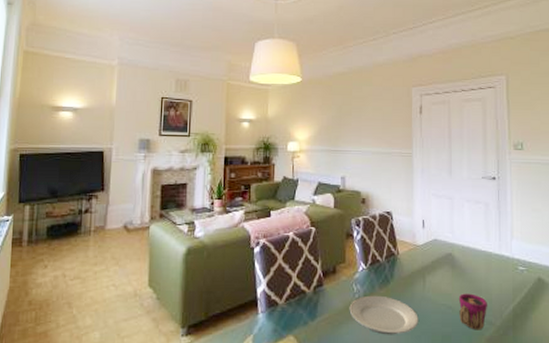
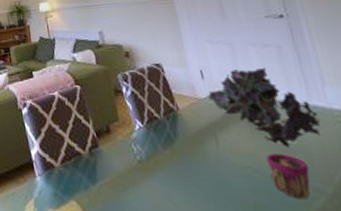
plate: present [349,295,419,335] -> none [132,156,220,203]
plant: none [424,221,503,288] -> present [208,67,321,147]

